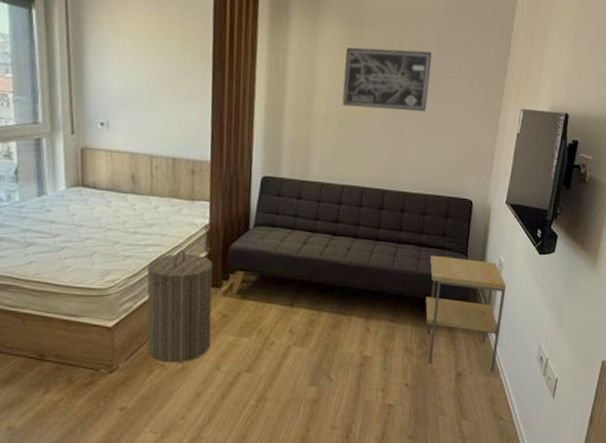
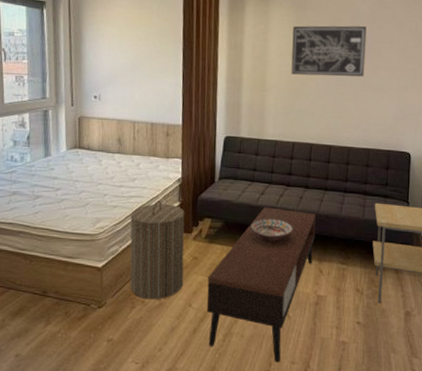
coffee table: none [238,259,365,428] -> present [207,207,316,363]
decorative bowl: none [289,272,339,298] -> present [250,219,293,242]

